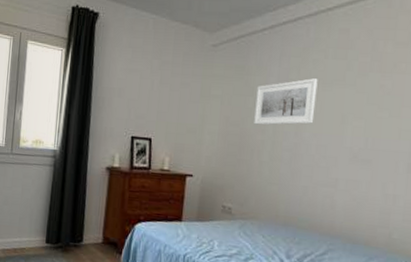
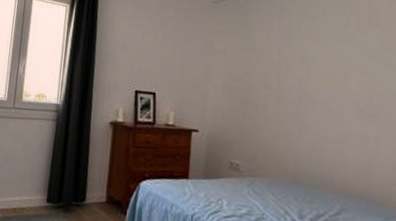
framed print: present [254,78,318,125] -> none [258,34,318,80]

